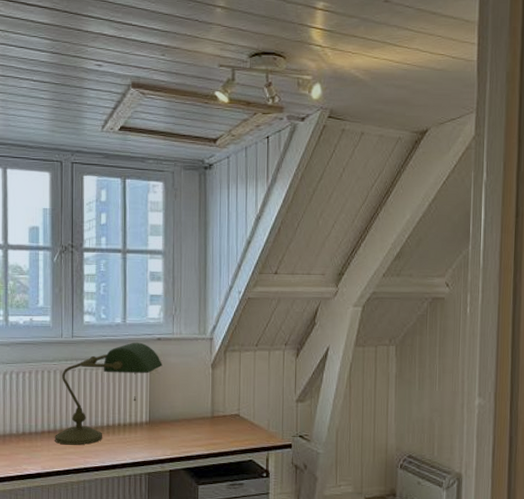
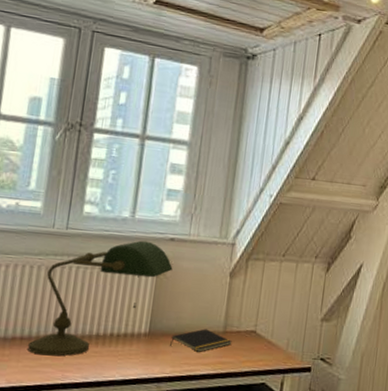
notepad: none [168,415,220,436] -> present [170,329,232,352]

